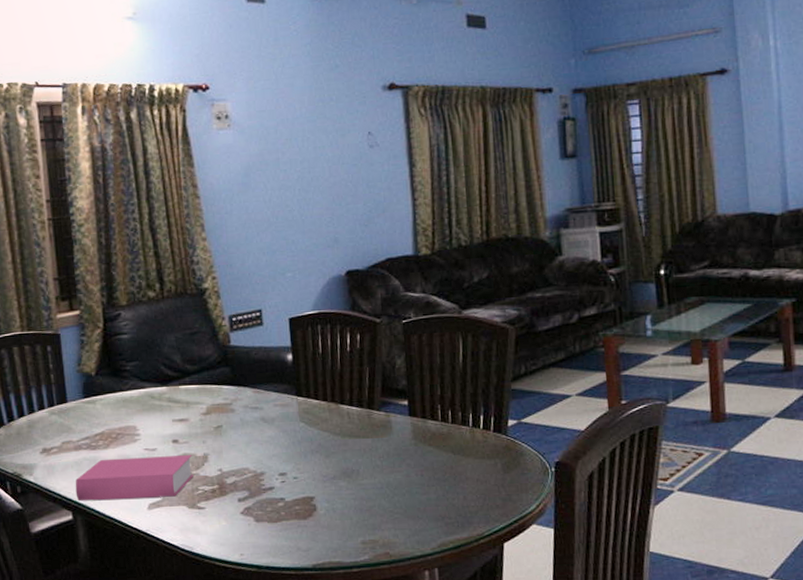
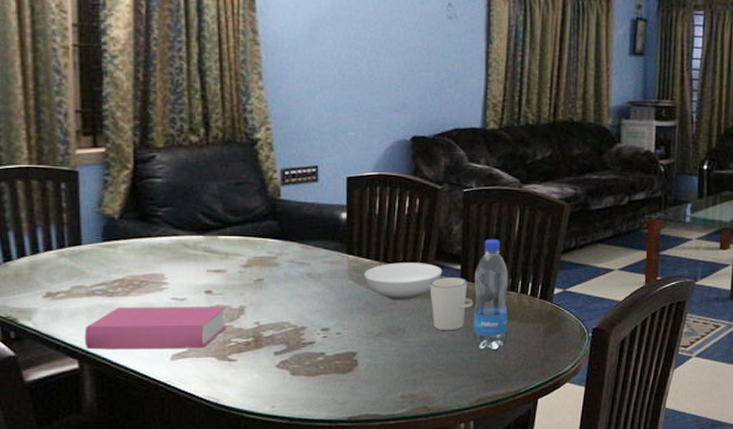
bowl: none [314,400,390,442] -> present [364,262,443,301]
cup: none [378,413,425,471] -> present [430,276,473,331]
bottle: none [422,370,464,491] -> present [473,239,509,351]

